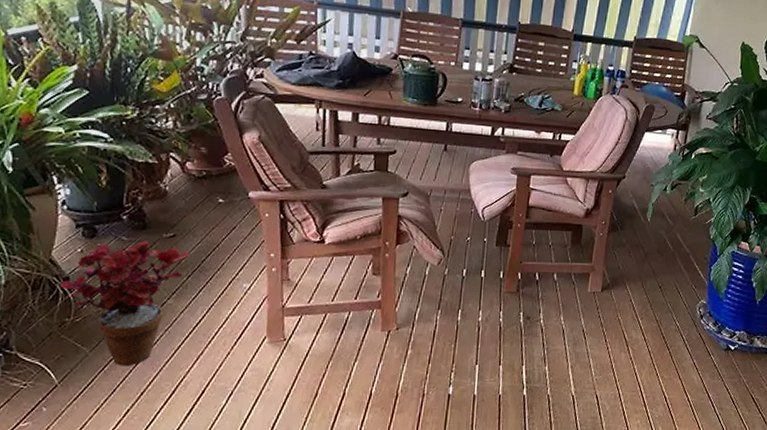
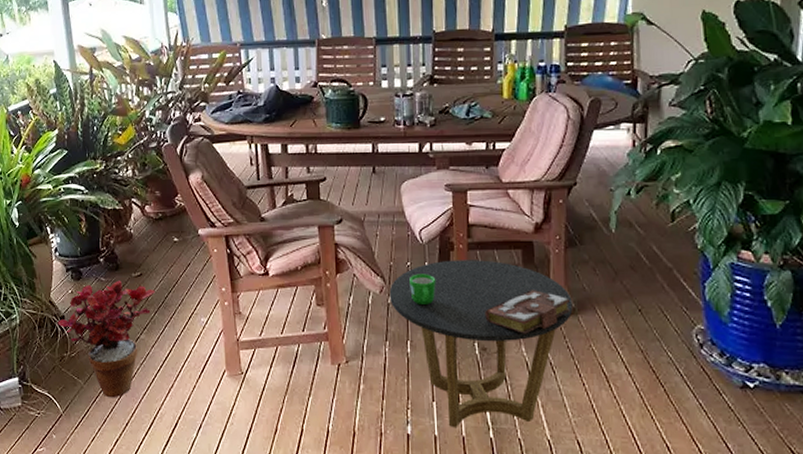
side table: none [446,237,608,388] -> present [389,260,573,428]
mug: none [467,248,493,278] -> present [409,274,436,306]
book: none [532,267,607,305] -> present [484,290,571,334]

